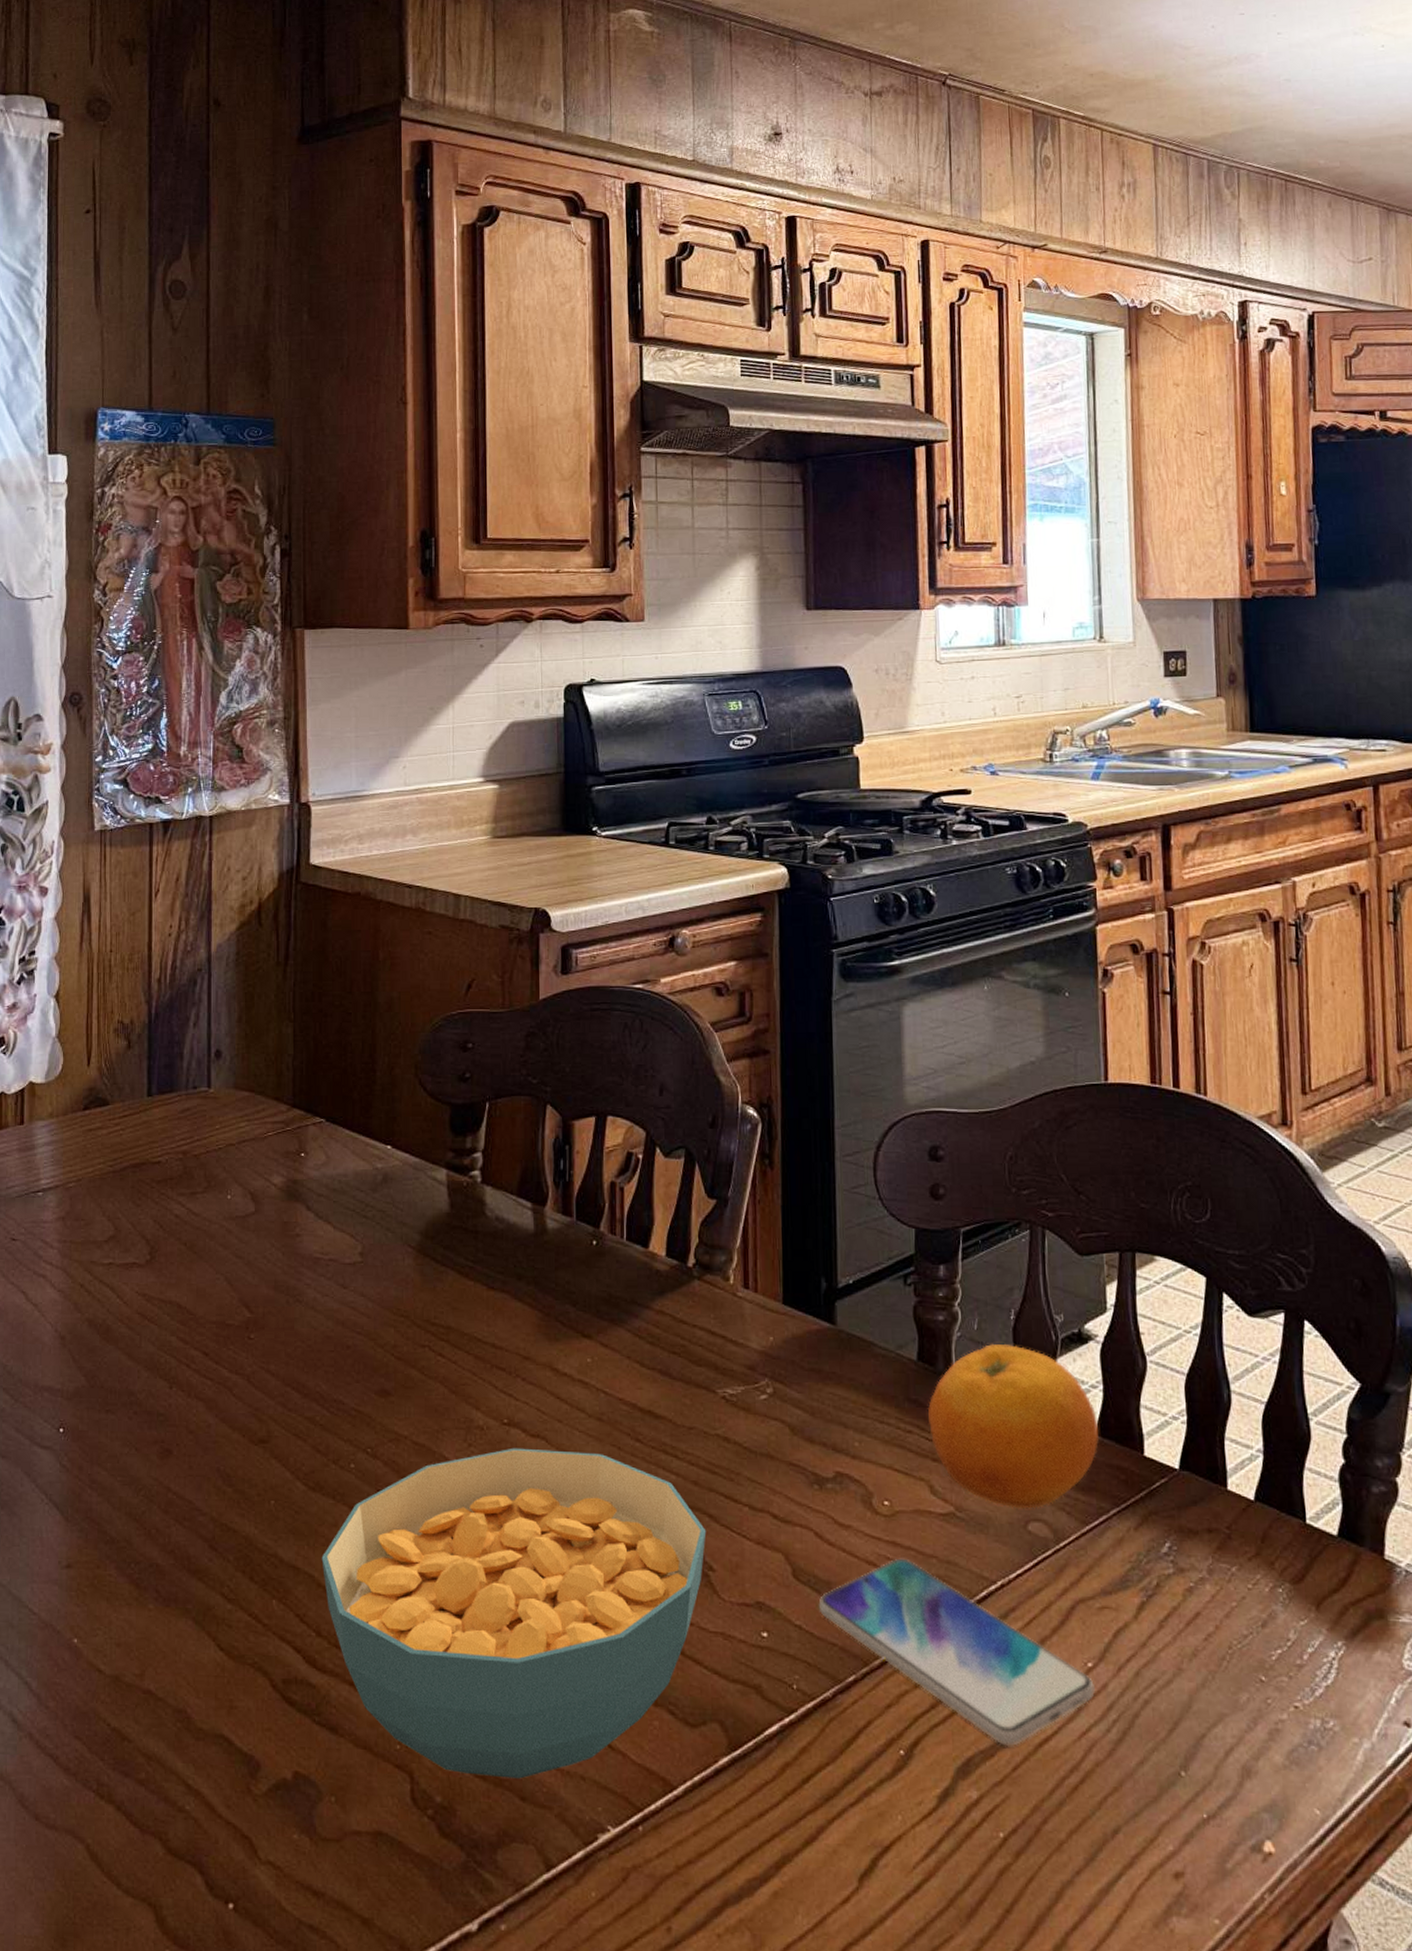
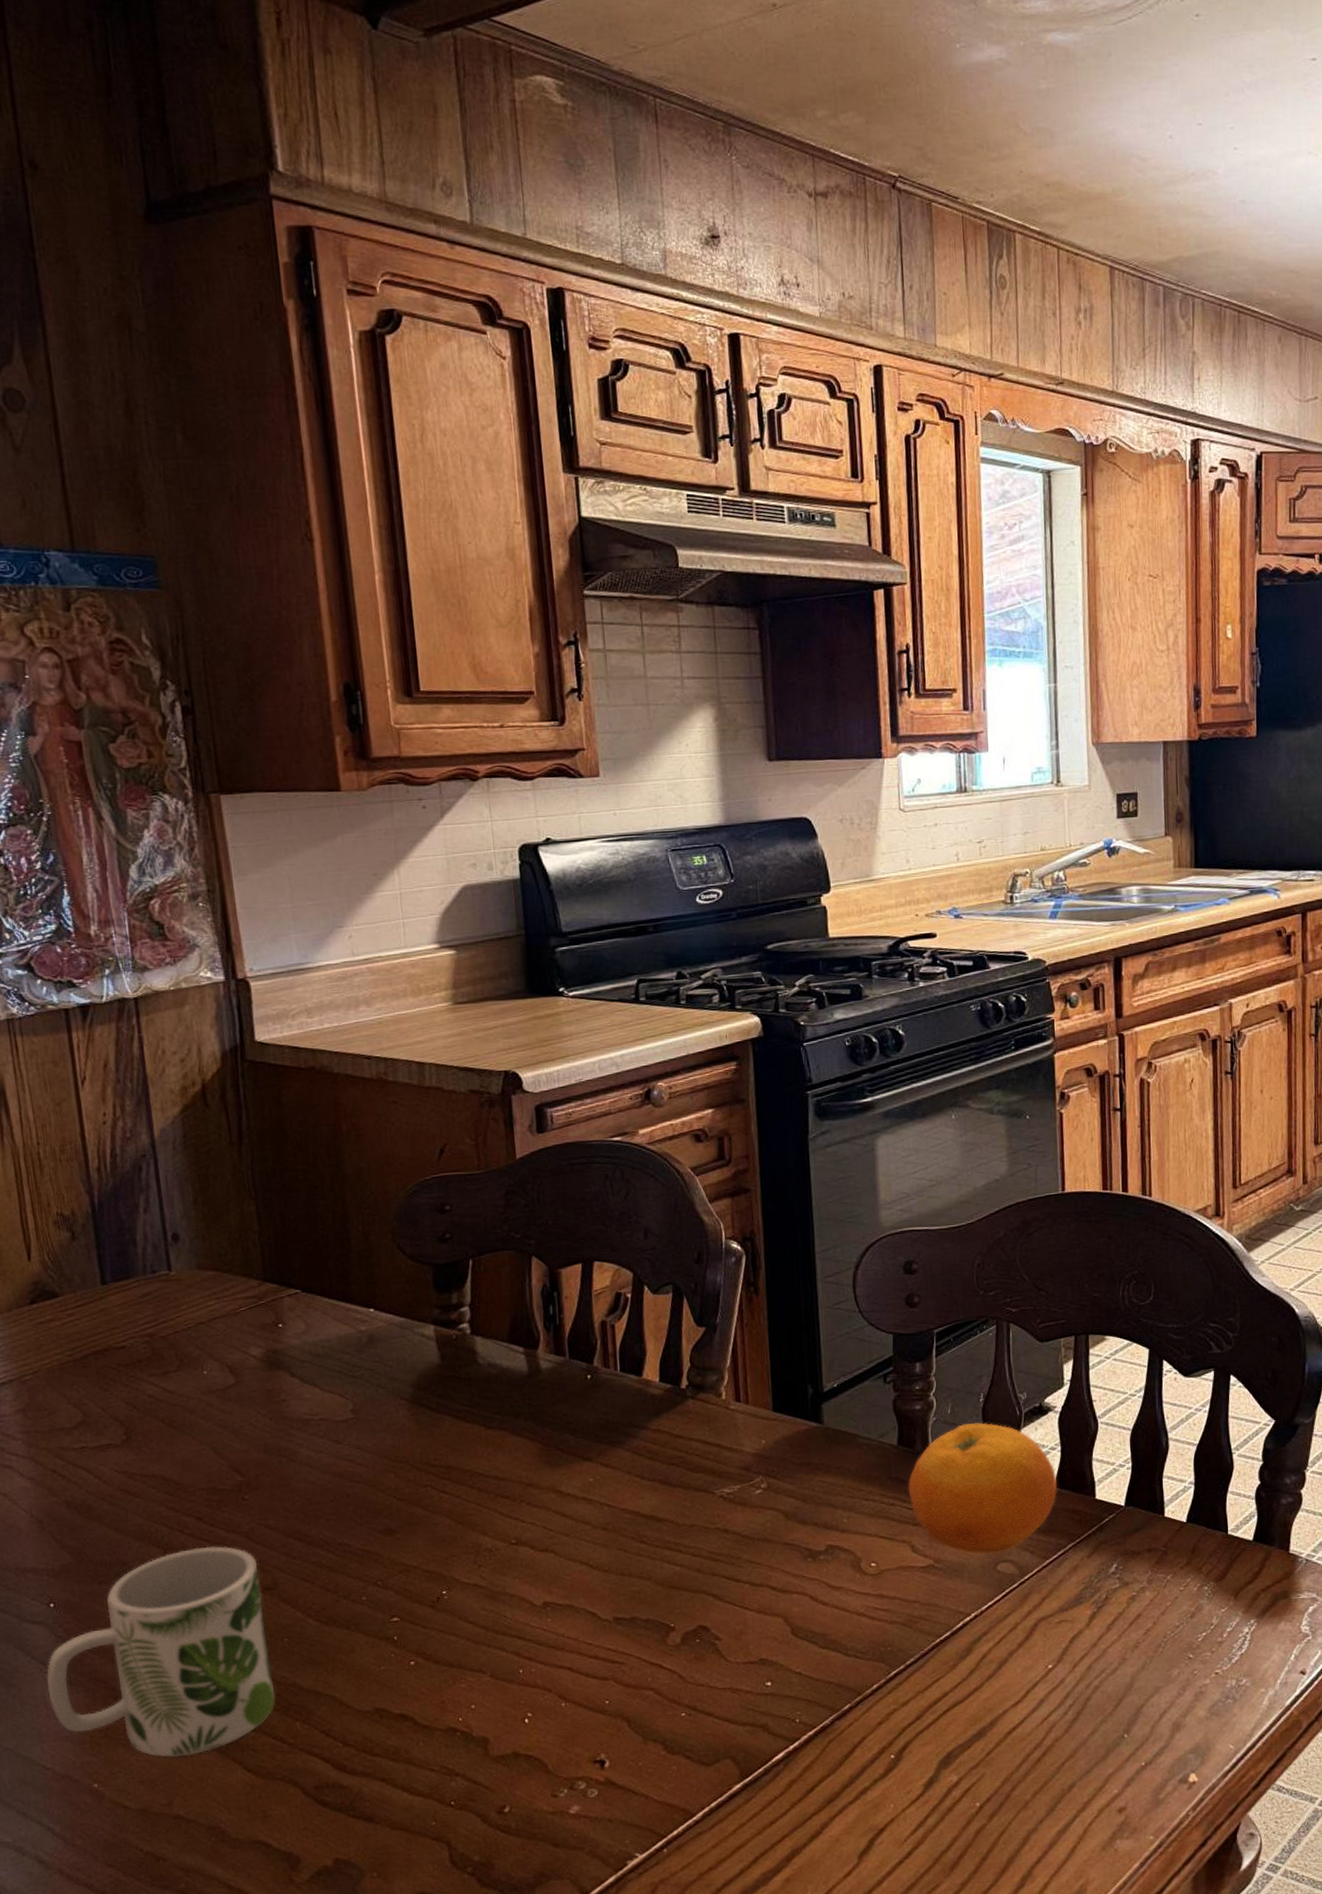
mug: none [45,1385,256,1622] -> present [47,1546,276,1758]
cereal bowl: present [321,1447,707,1779] -> none [341,1558,712,1835]
smartphone: present [818,1558,1095,1746] -> none [816,1606,1054,1738]

